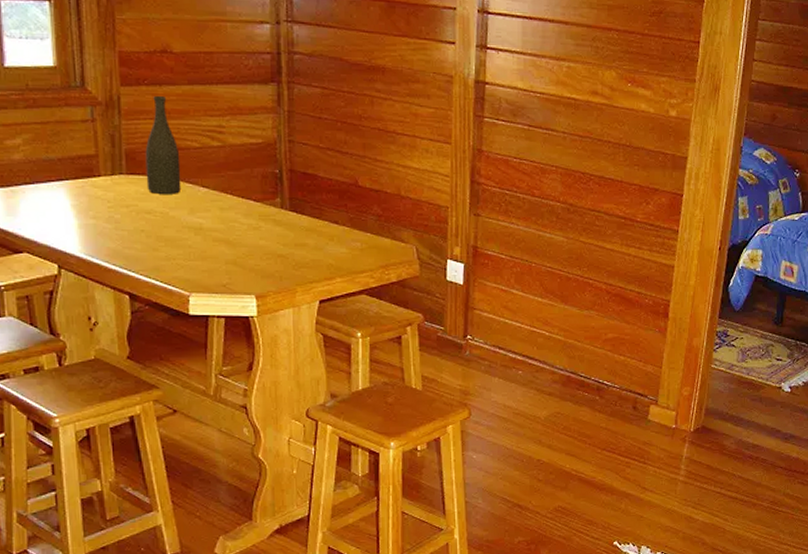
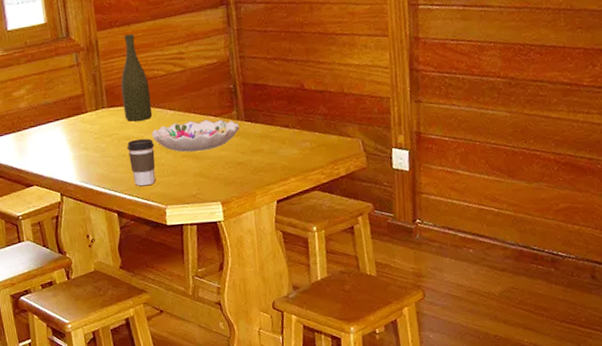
coffee cup: none [147,214,182,268] -> present [127,138,155,186]
decorative bowl: none [178,202,283,238] -> present [151,119,240,153]

